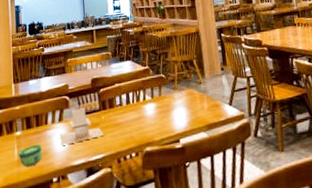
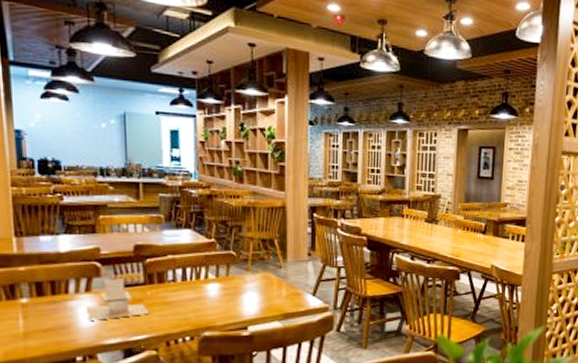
cup: present [17,144,42,168] -> none [23,316,61,342]

